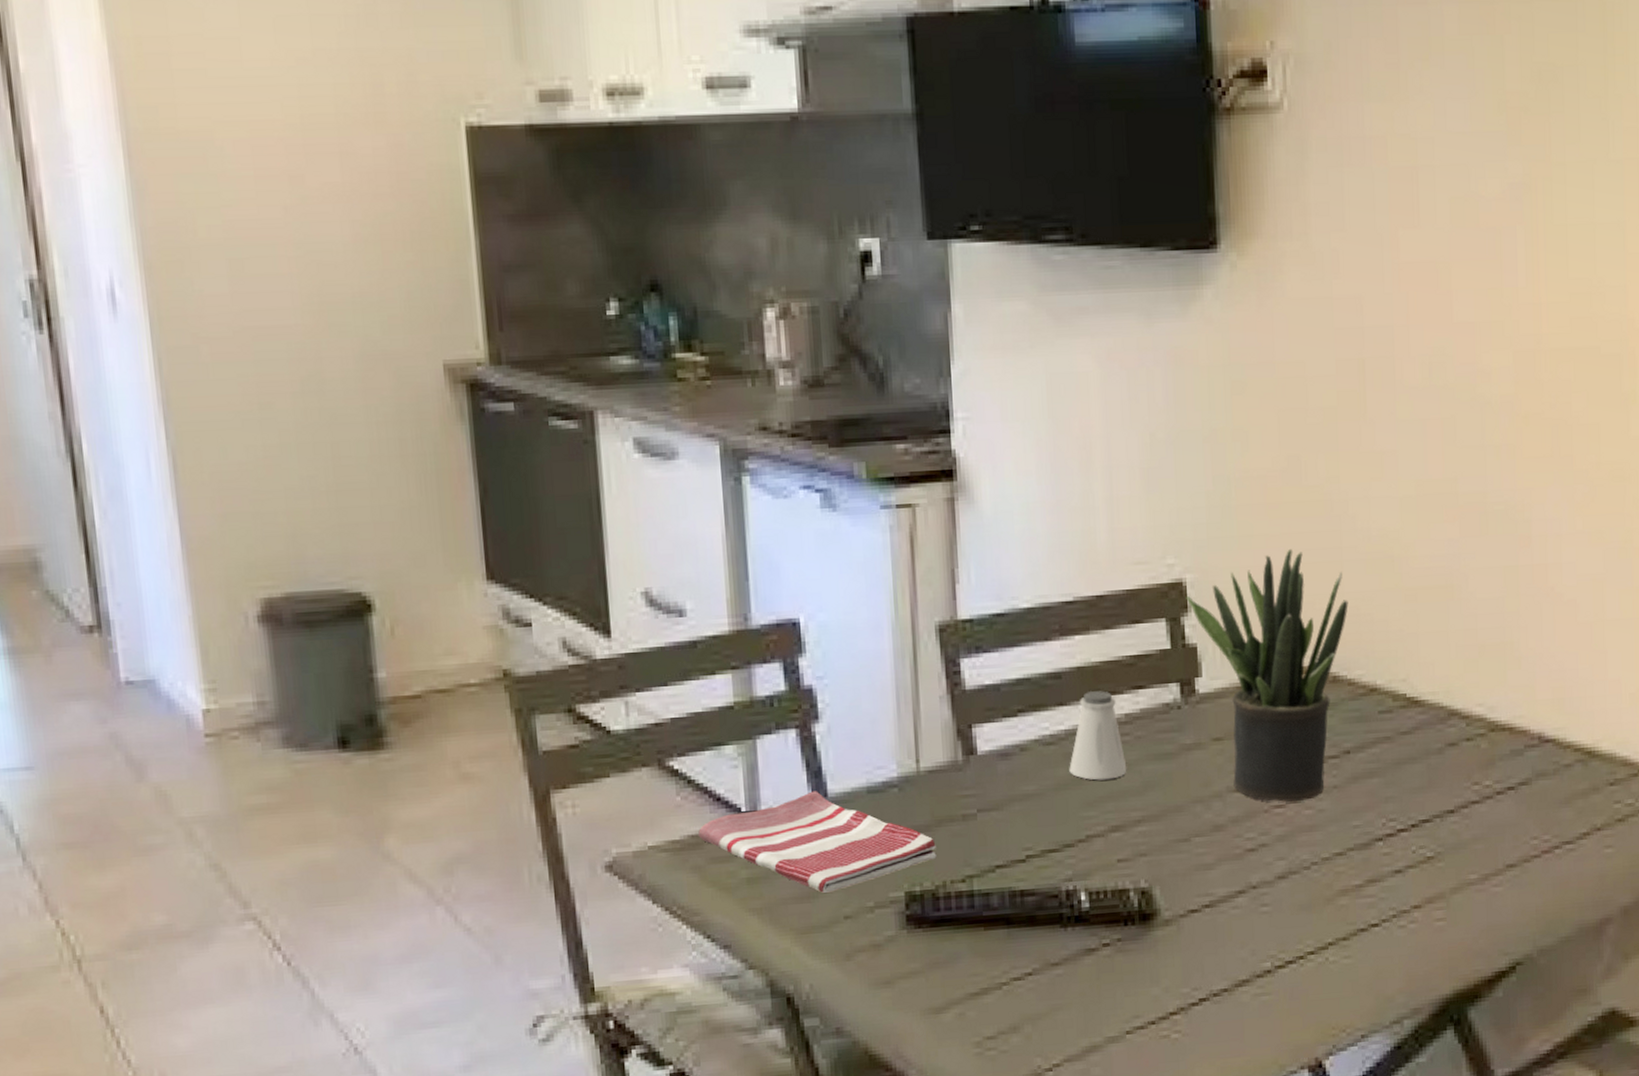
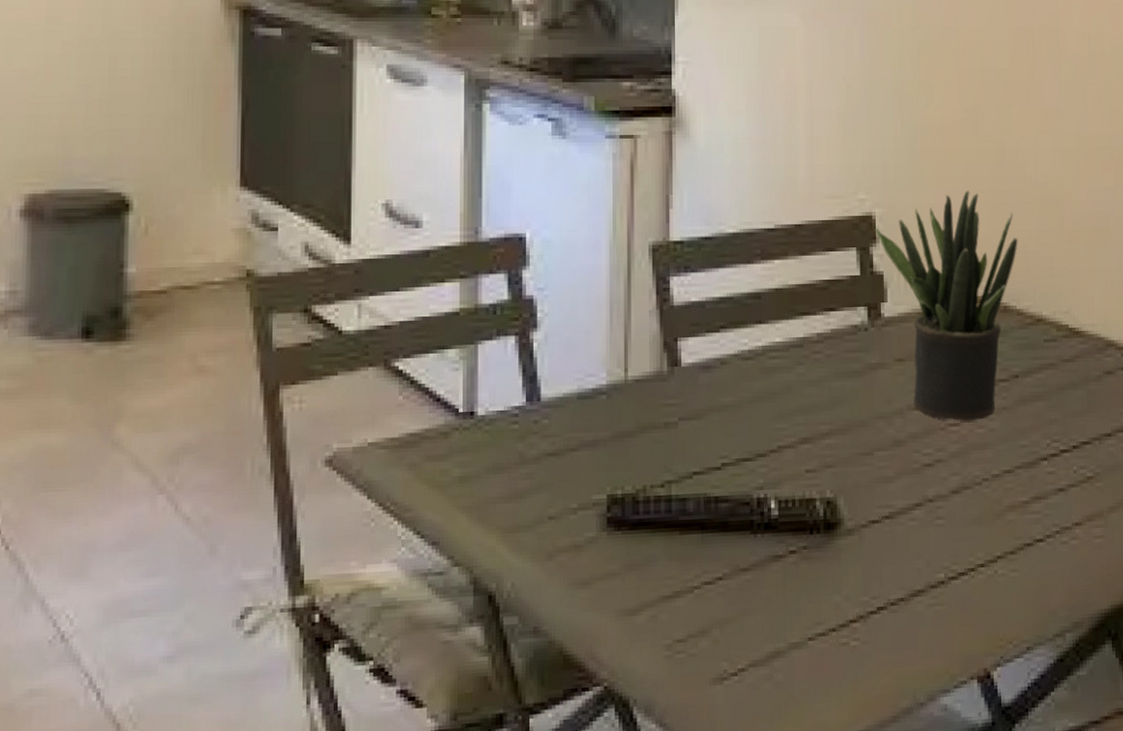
dish towel: present [698,791,937,893] -> none [417,395,639,493]
saltshaker: present [1069,690,1127,781] -> none [765,310,817,395]

